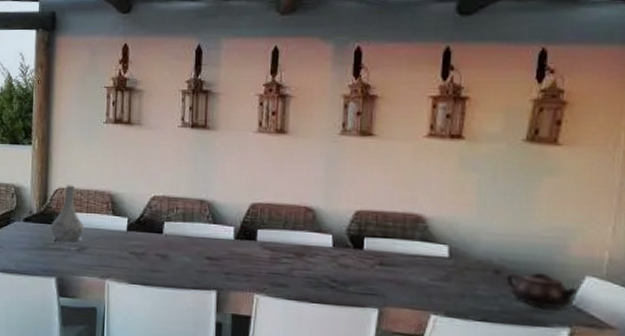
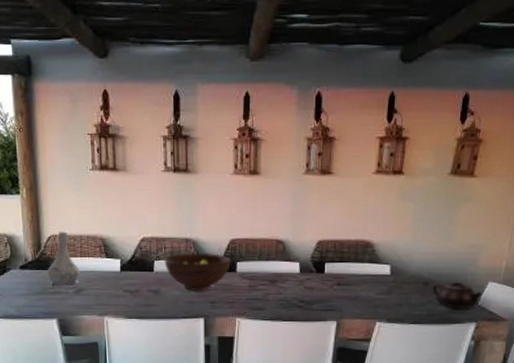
fruit bowl: none [175,215,251,260] -> present [164,253,231,292]

